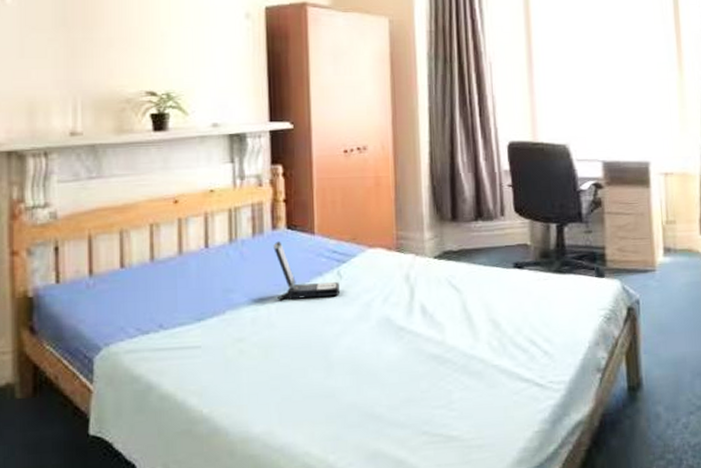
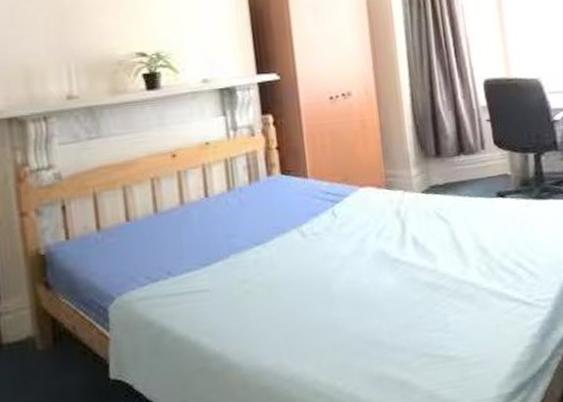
laptop: present [273,240,340,300] -> none [269,186,336,241]

